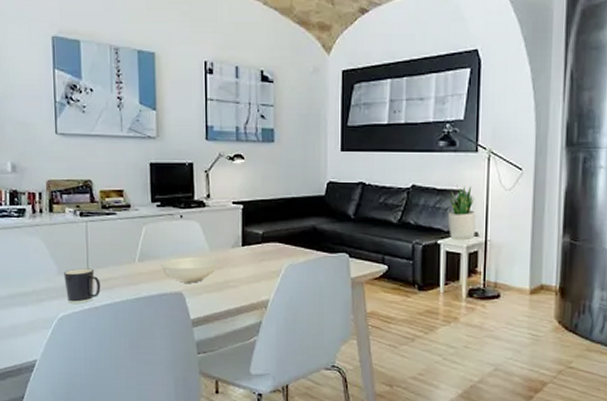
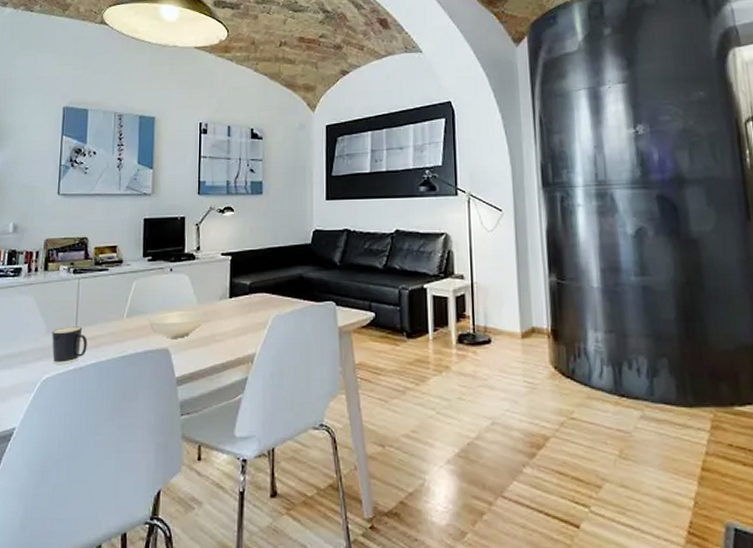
planter: present [447,186,476,241] -> none [431,229,461,284]

